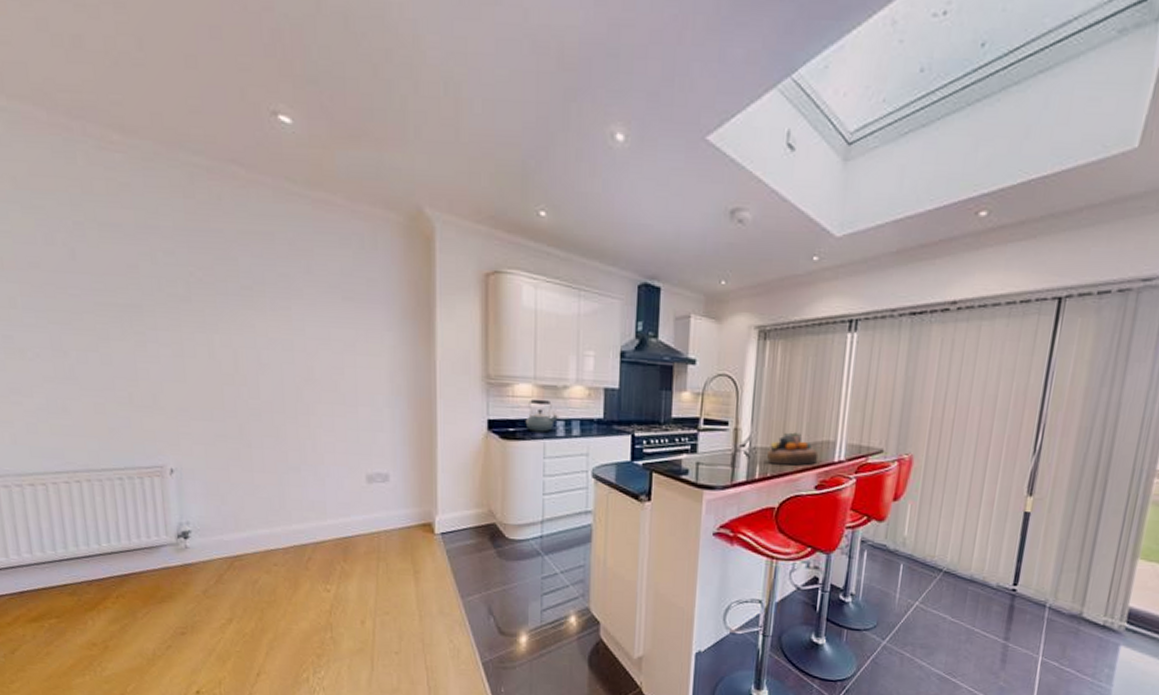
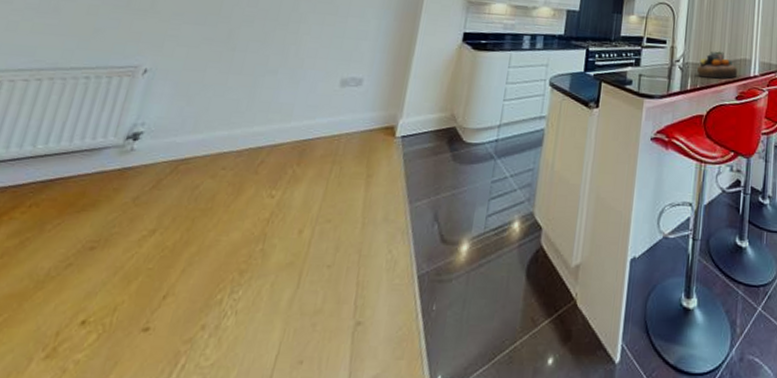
kettle: present [525,399,560,432] -> none [496,16,527,45]

